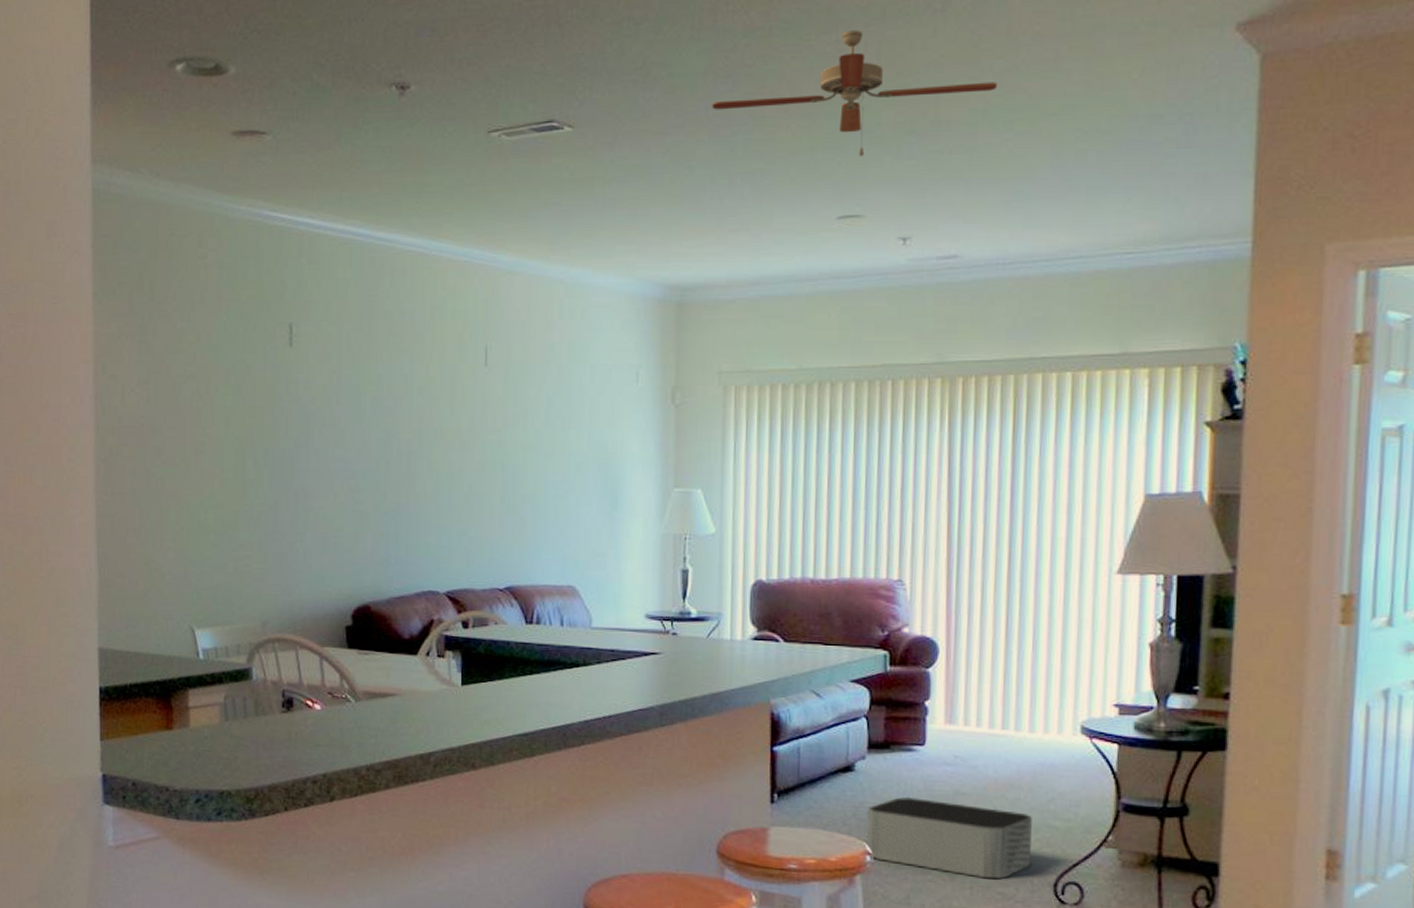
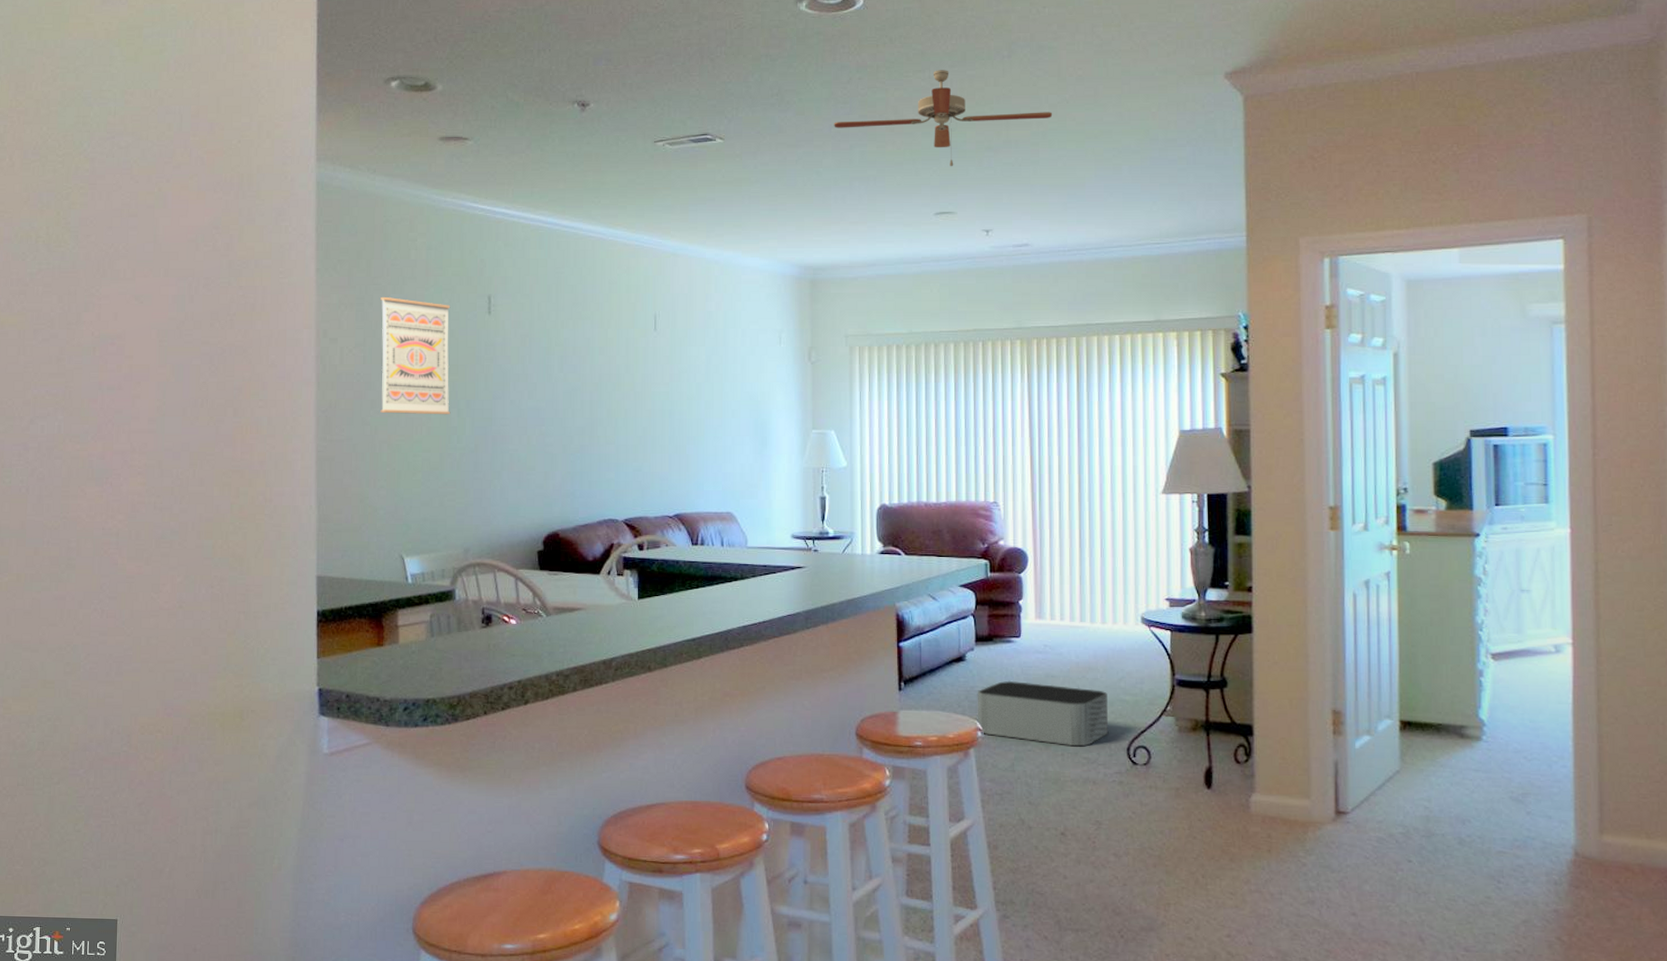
wall art: none [166,325,247,466] -> present [380,296,451,415]

